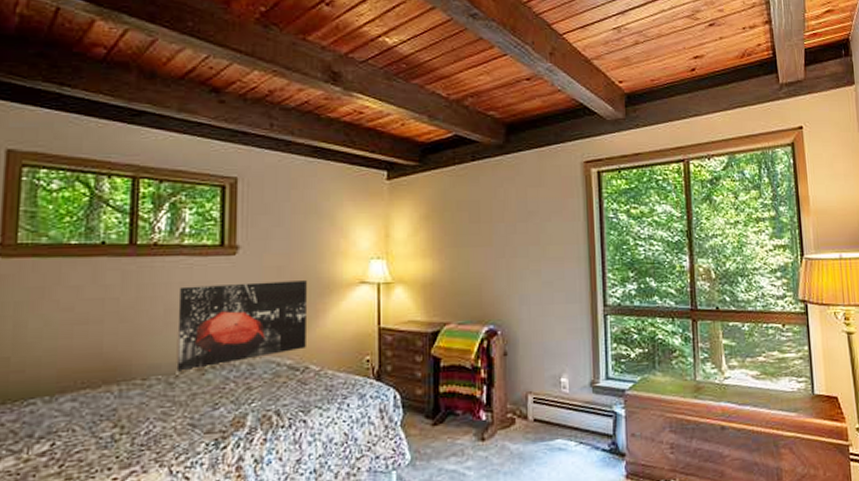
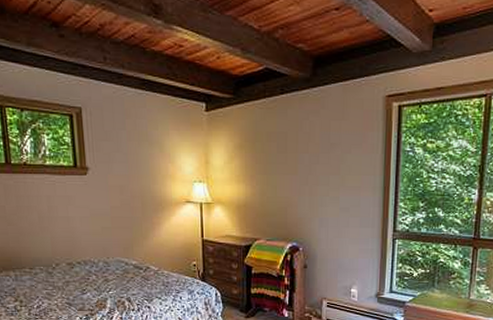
wall art: present [176,281,307,372] -> none [47,198,146,264]

